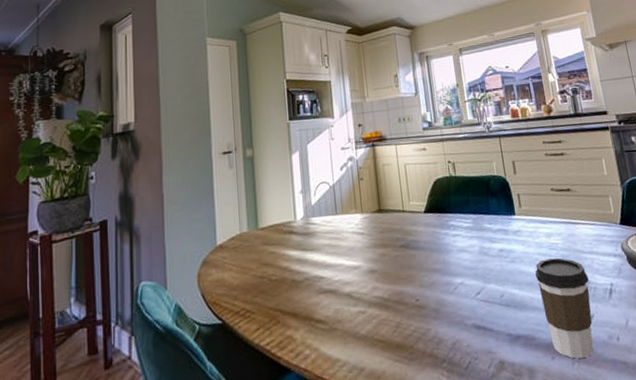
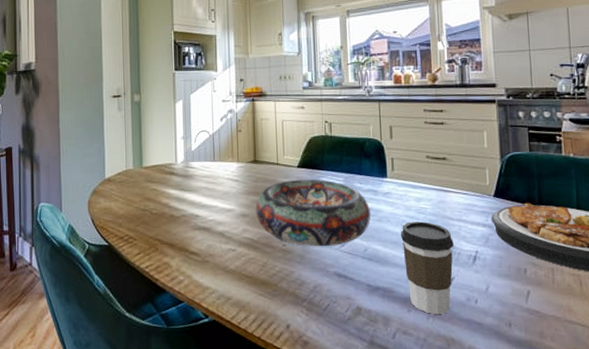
decorative bowl: none [384,223,504,299] -> present [255,179,371,247]

